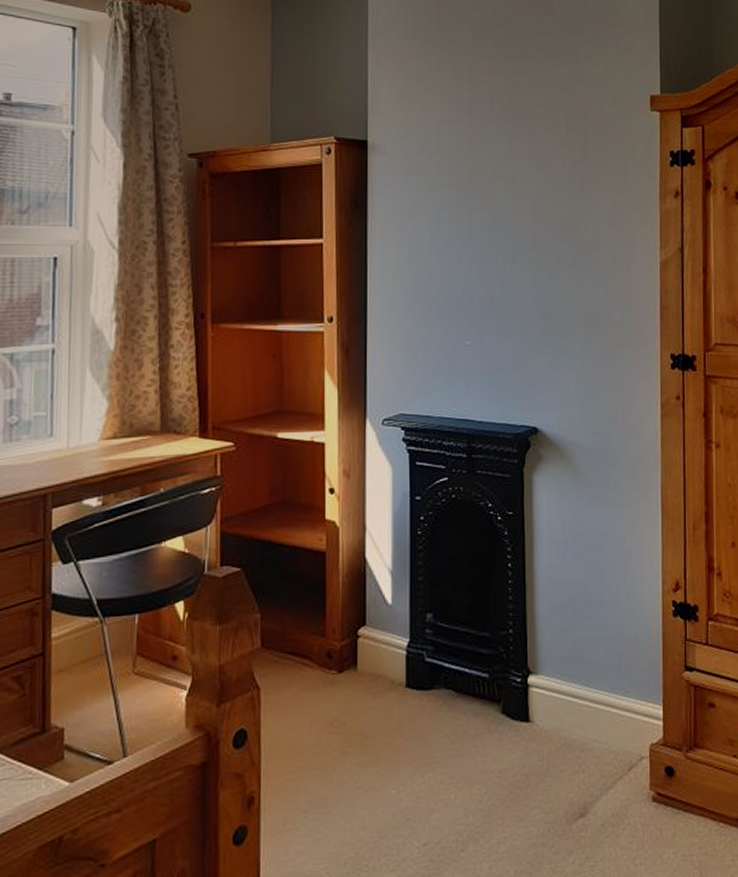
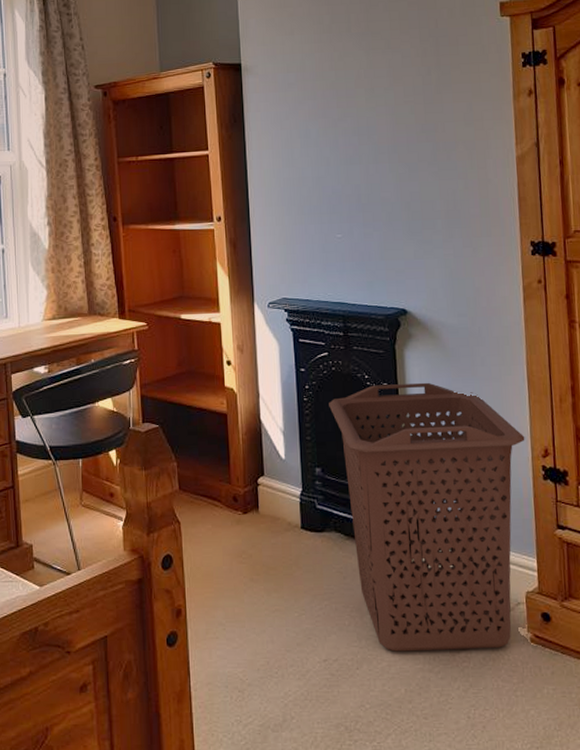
laundry basket: none [446,510,656,827] -> present [329,382,525,652]

